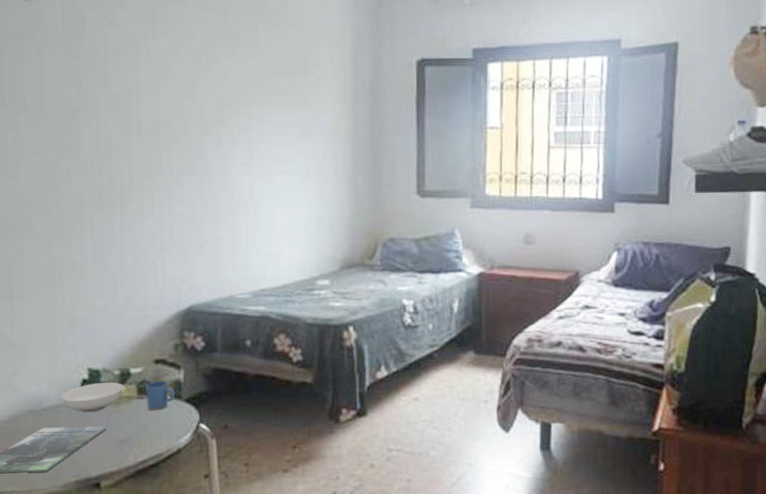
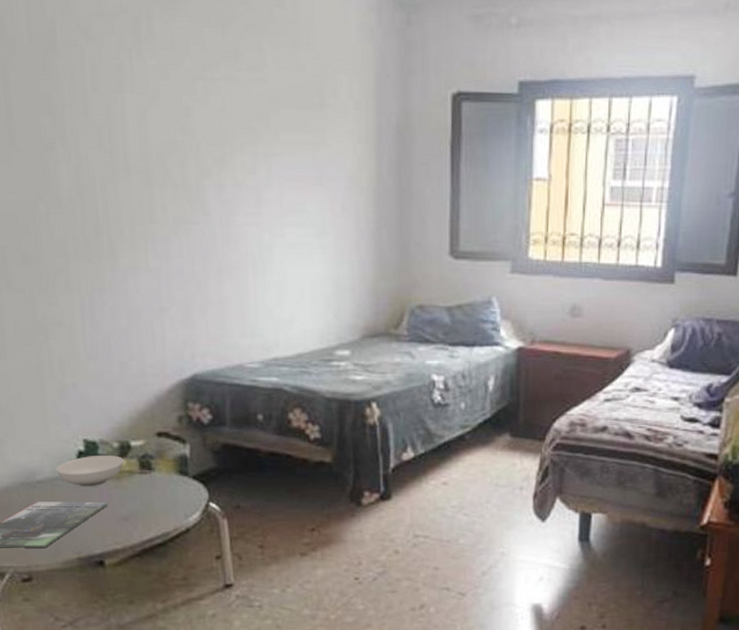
mug: present [146,381,176,410] -> none [148,455,182,486]

